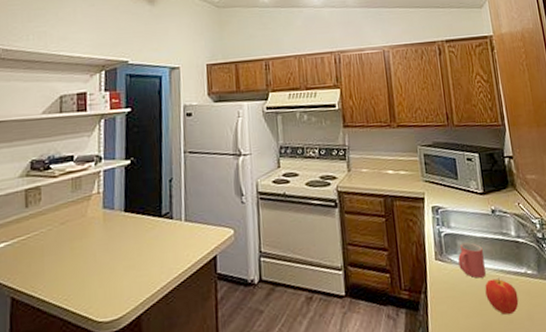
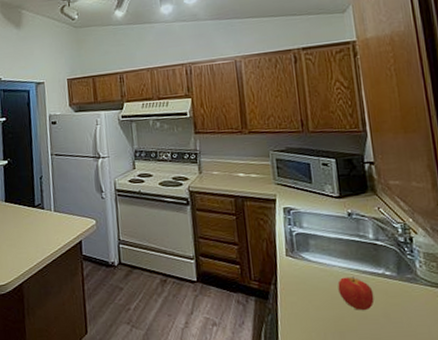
mug: present [458,242,486,278] -> none [310,242,339,275]

